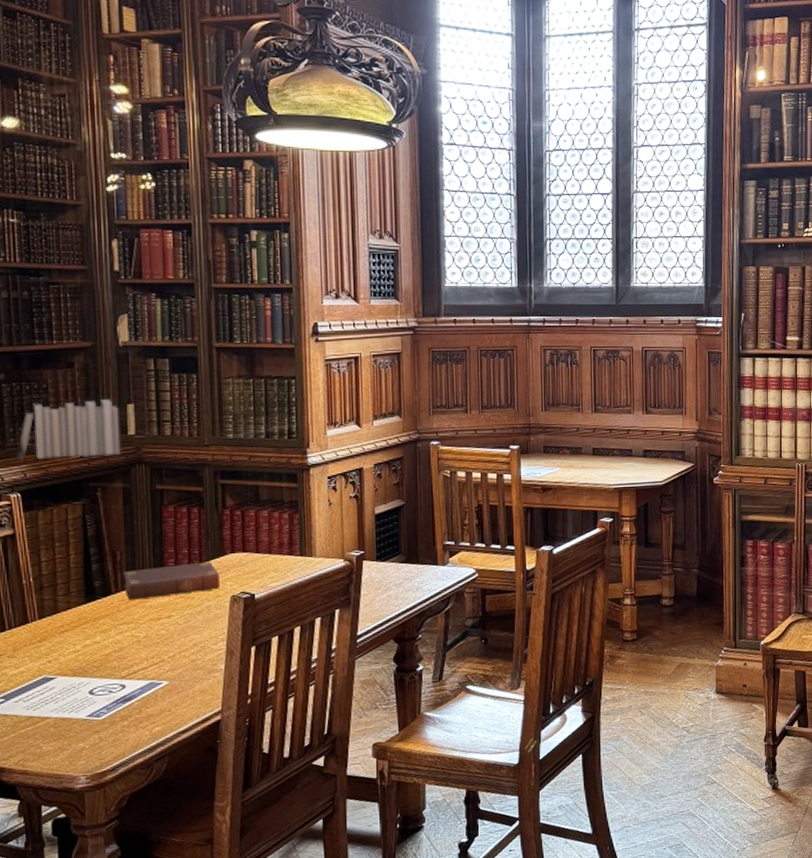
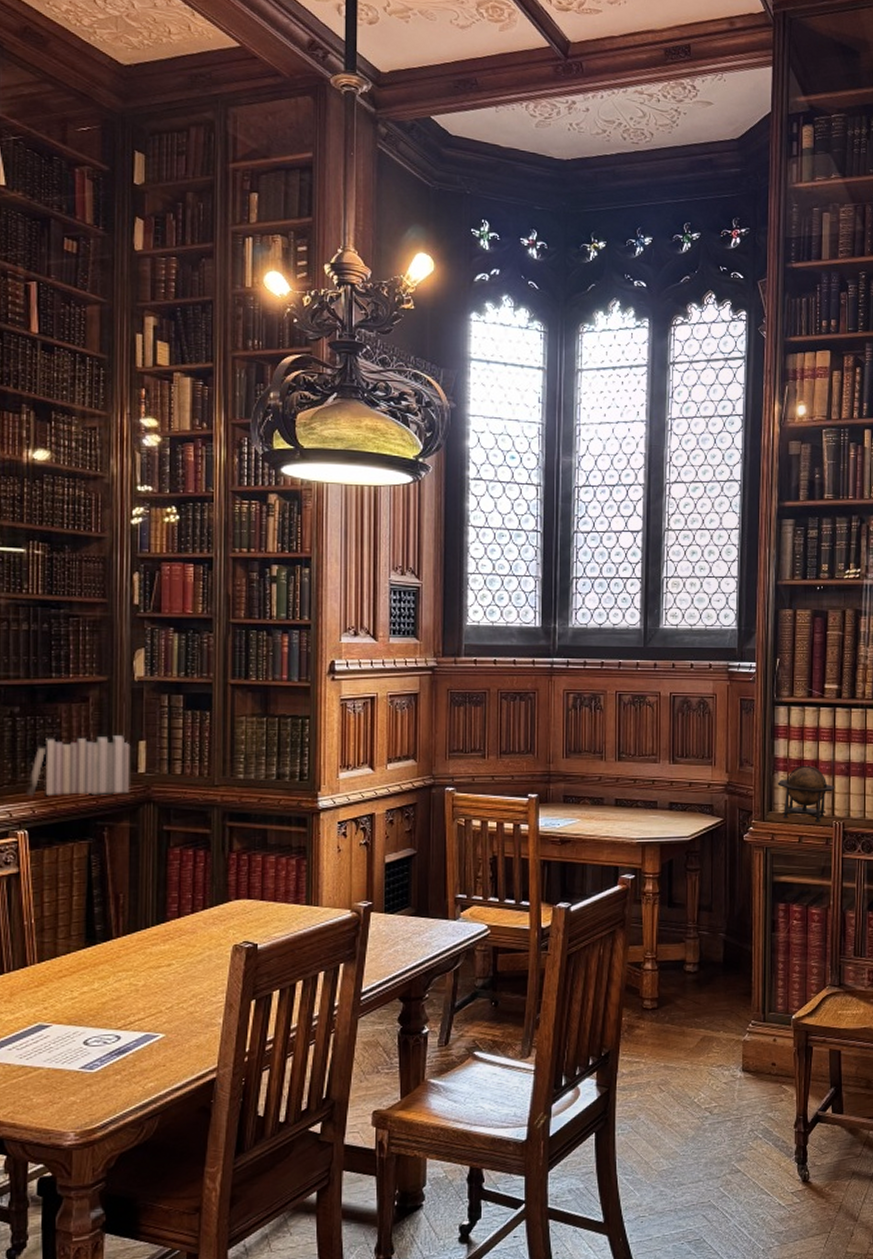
book: present [123,561,220,600] -> none [125,908,222,946]
globe: none [744,412,798,465] -> present [777,765,835,823]

